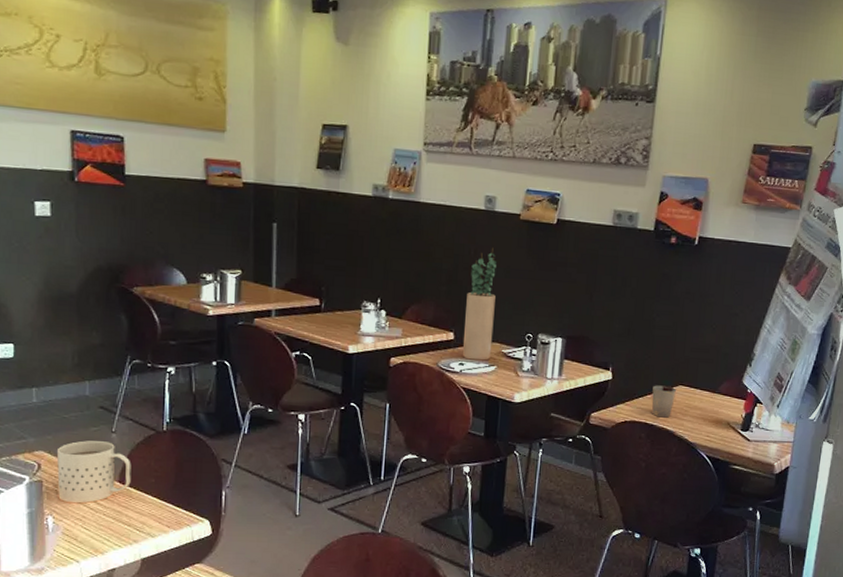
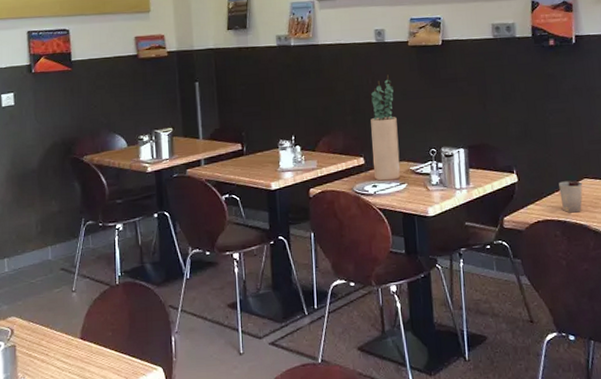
mug: present [56,440,131,504] -> none [26,301,91,365]

